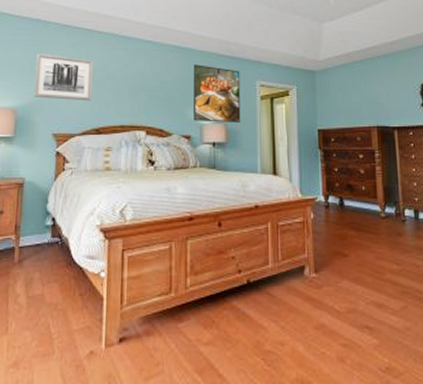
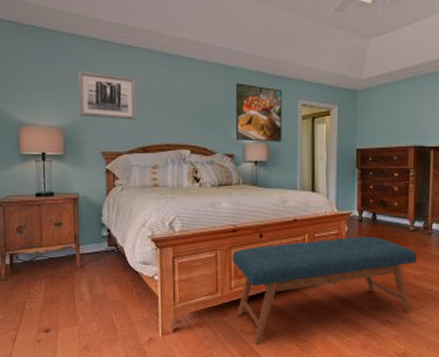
bench: none [188,224,392,358] -> present [233,236,417,345]

